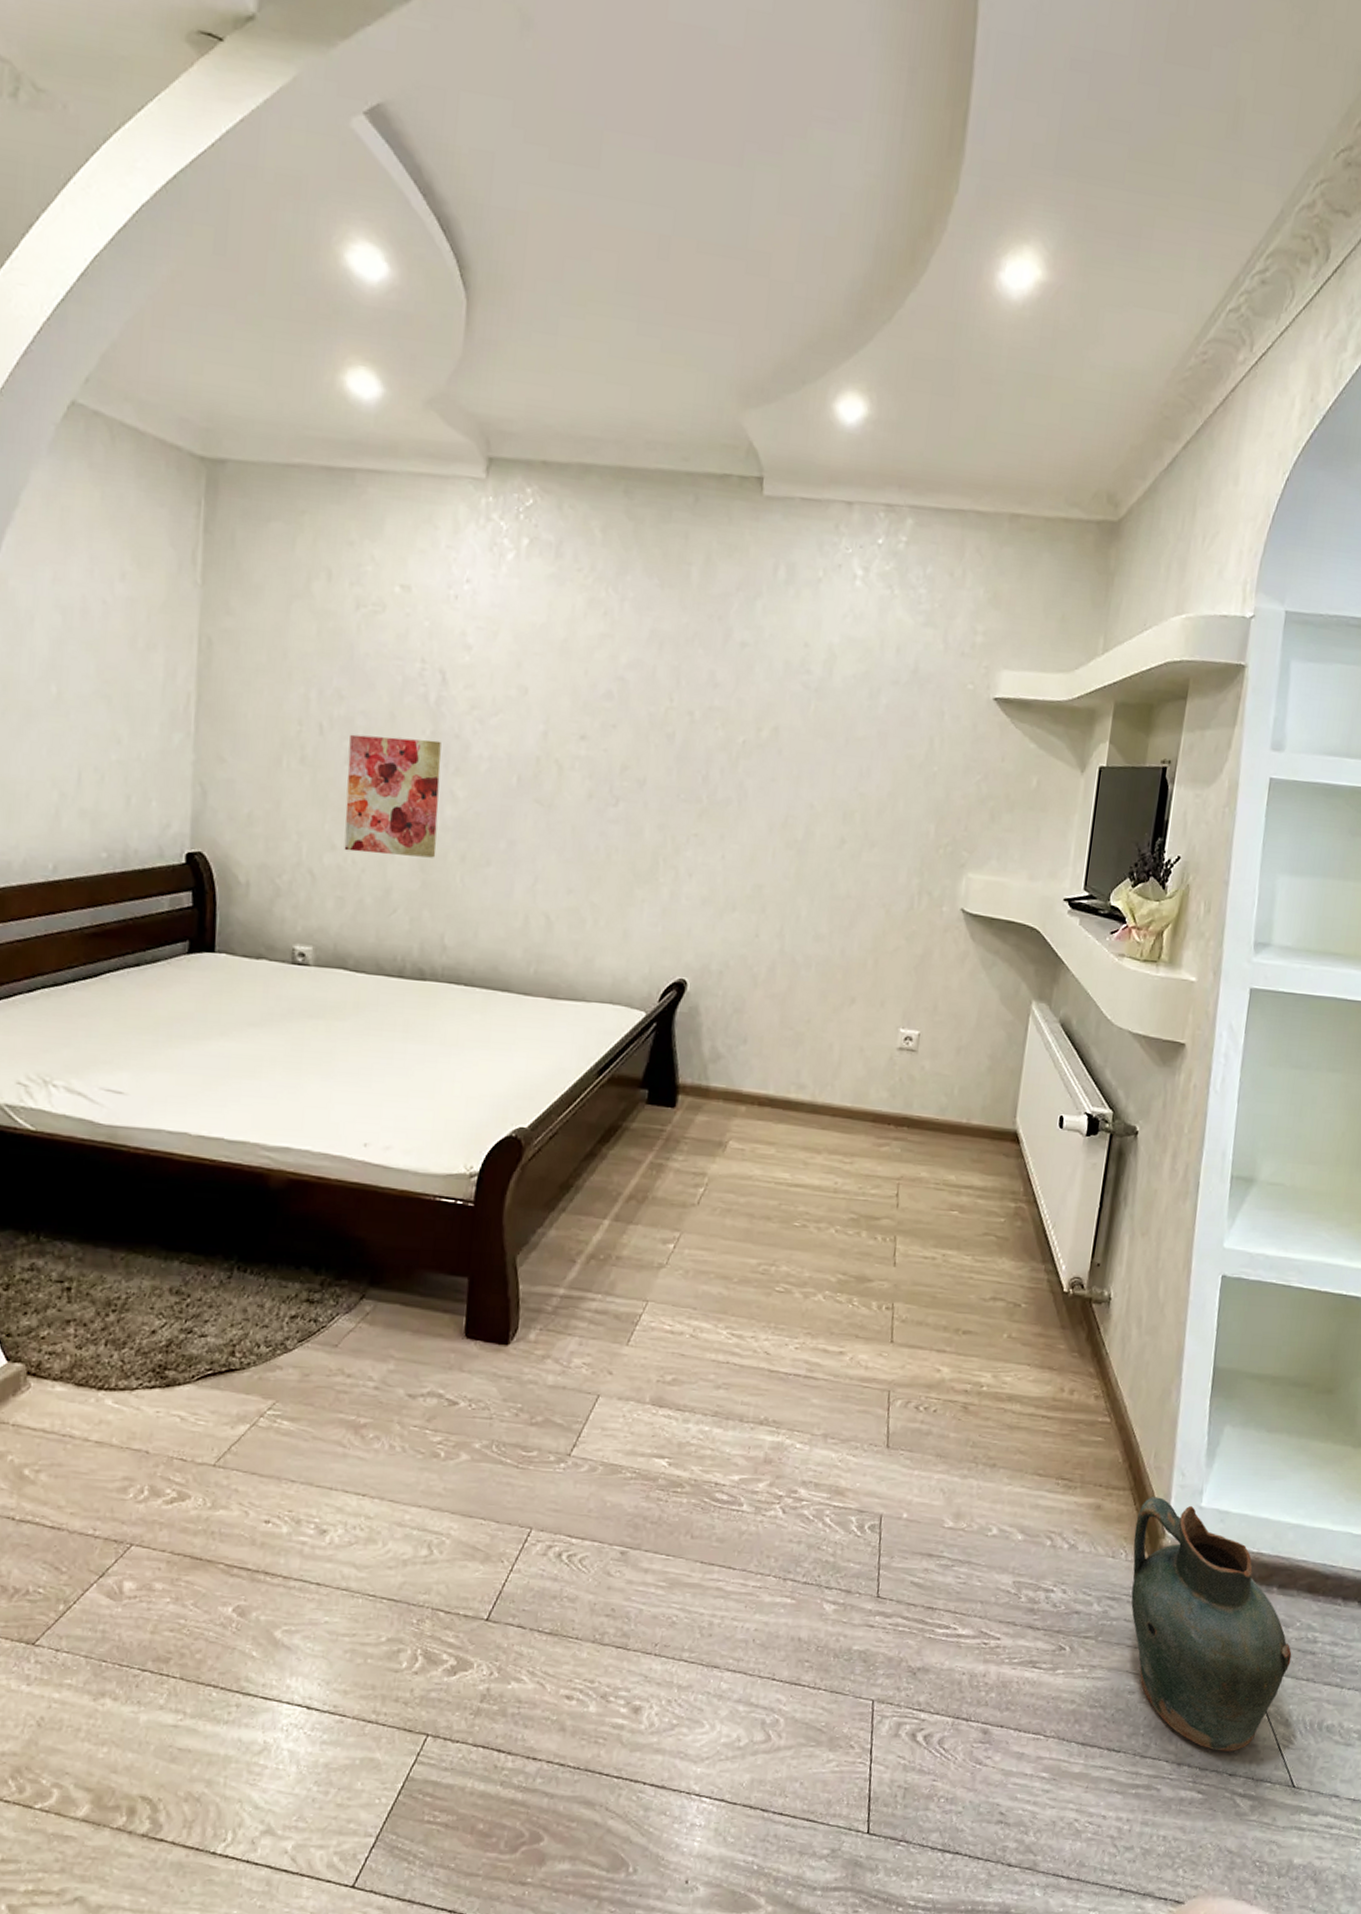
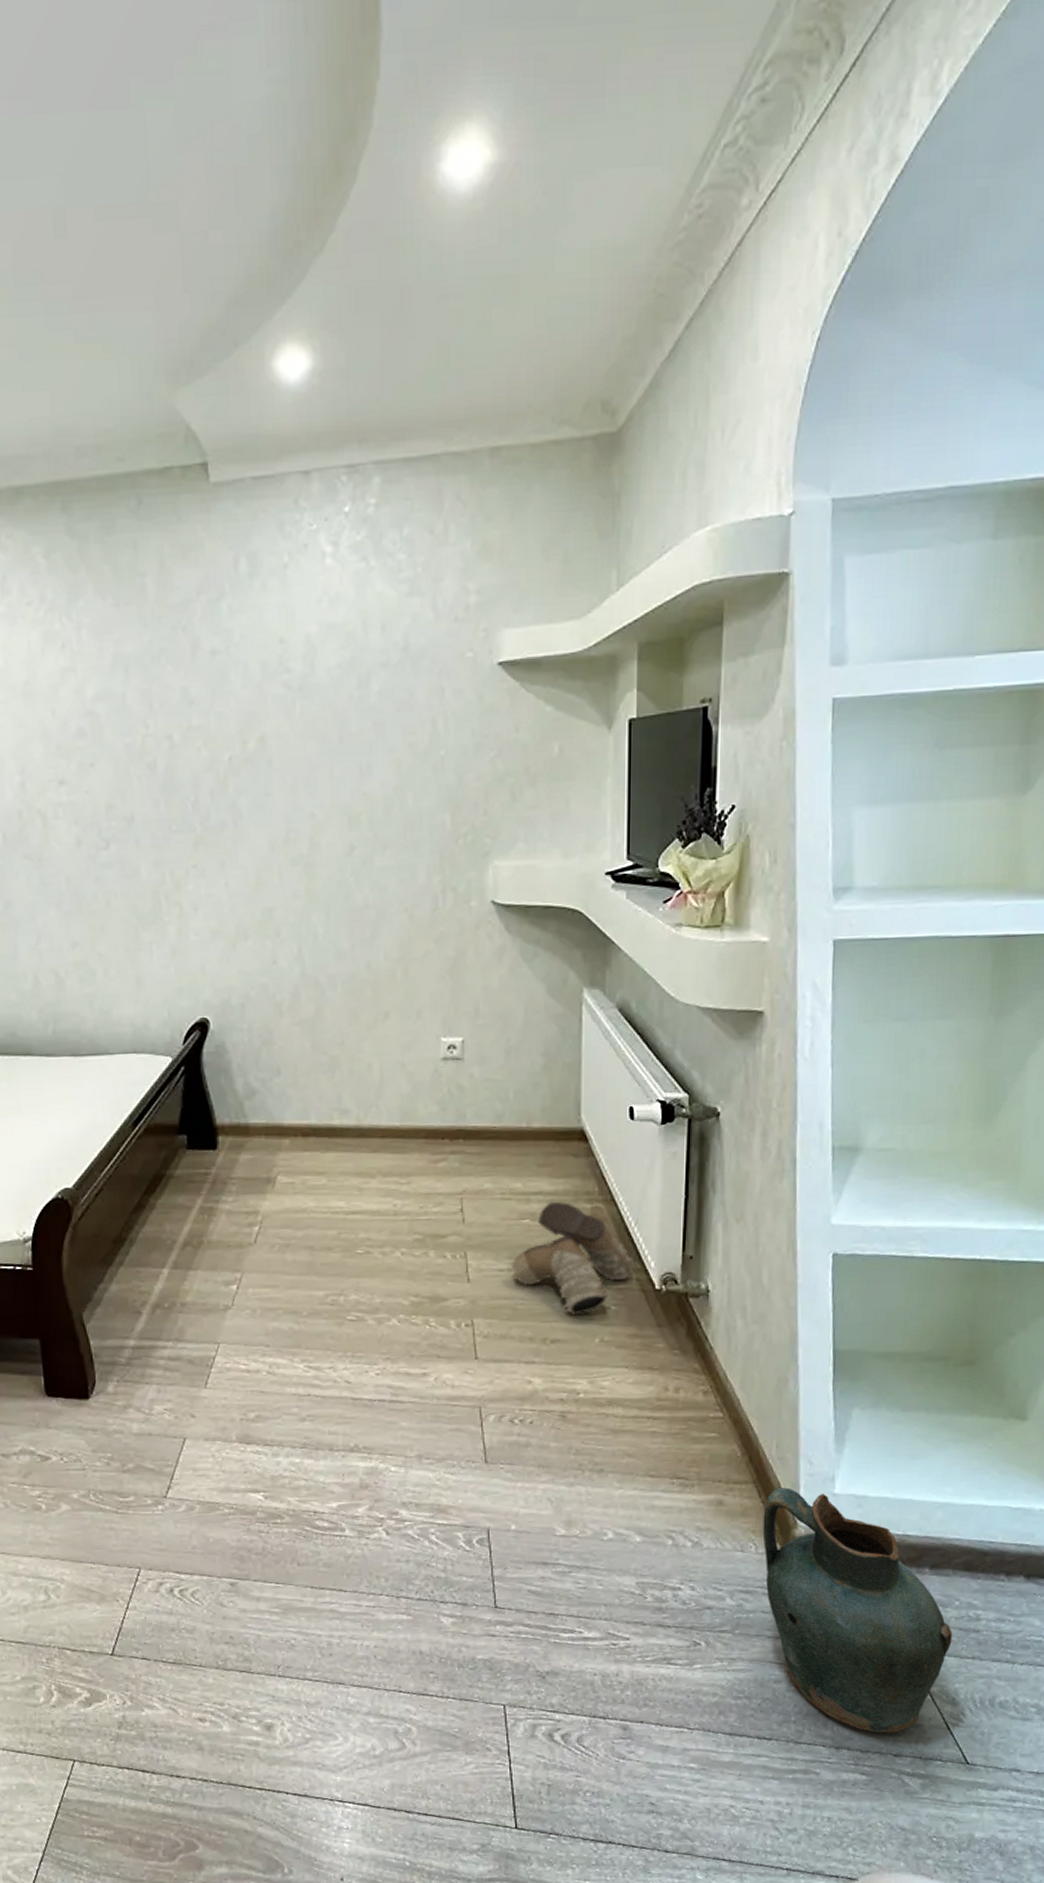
boots: none [935,1197,1048,1310] -> present [511,1201,635,1315]

